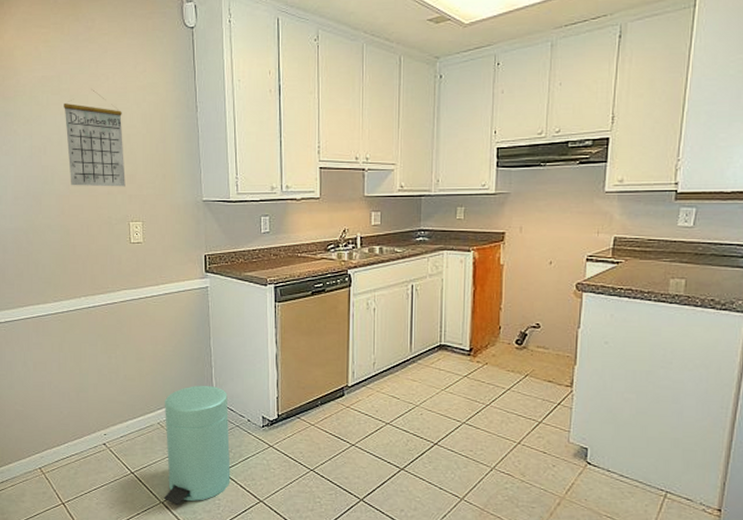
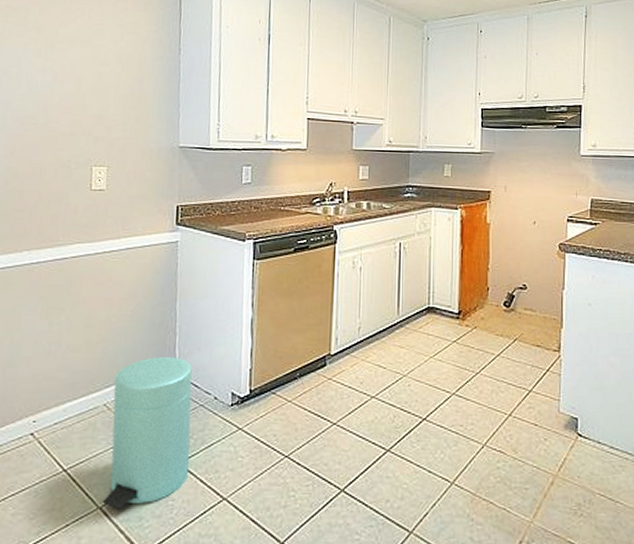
calendar: present [64,89,125,187] -> none [26,23,96,128]

